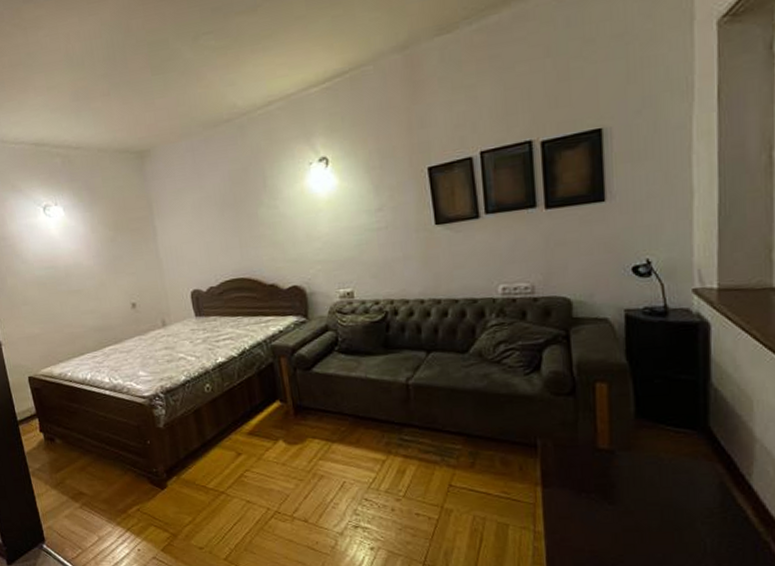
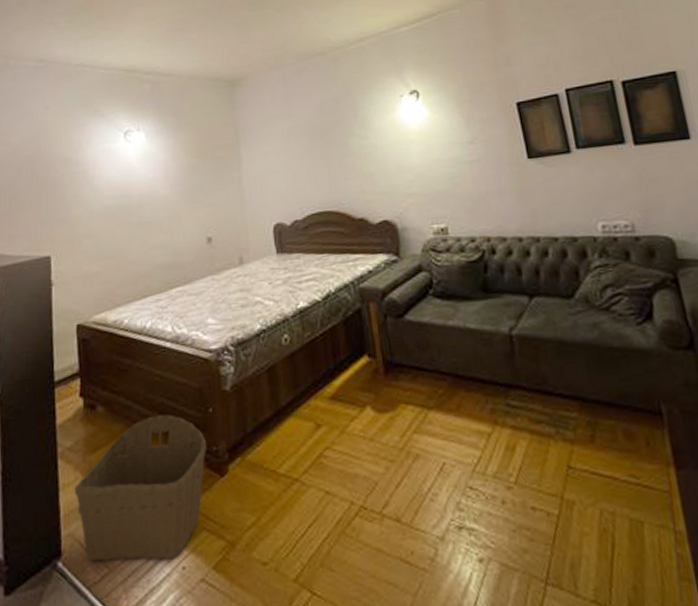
wicker basket: none [47,445,149,545] -> present [74,414,207,562]

